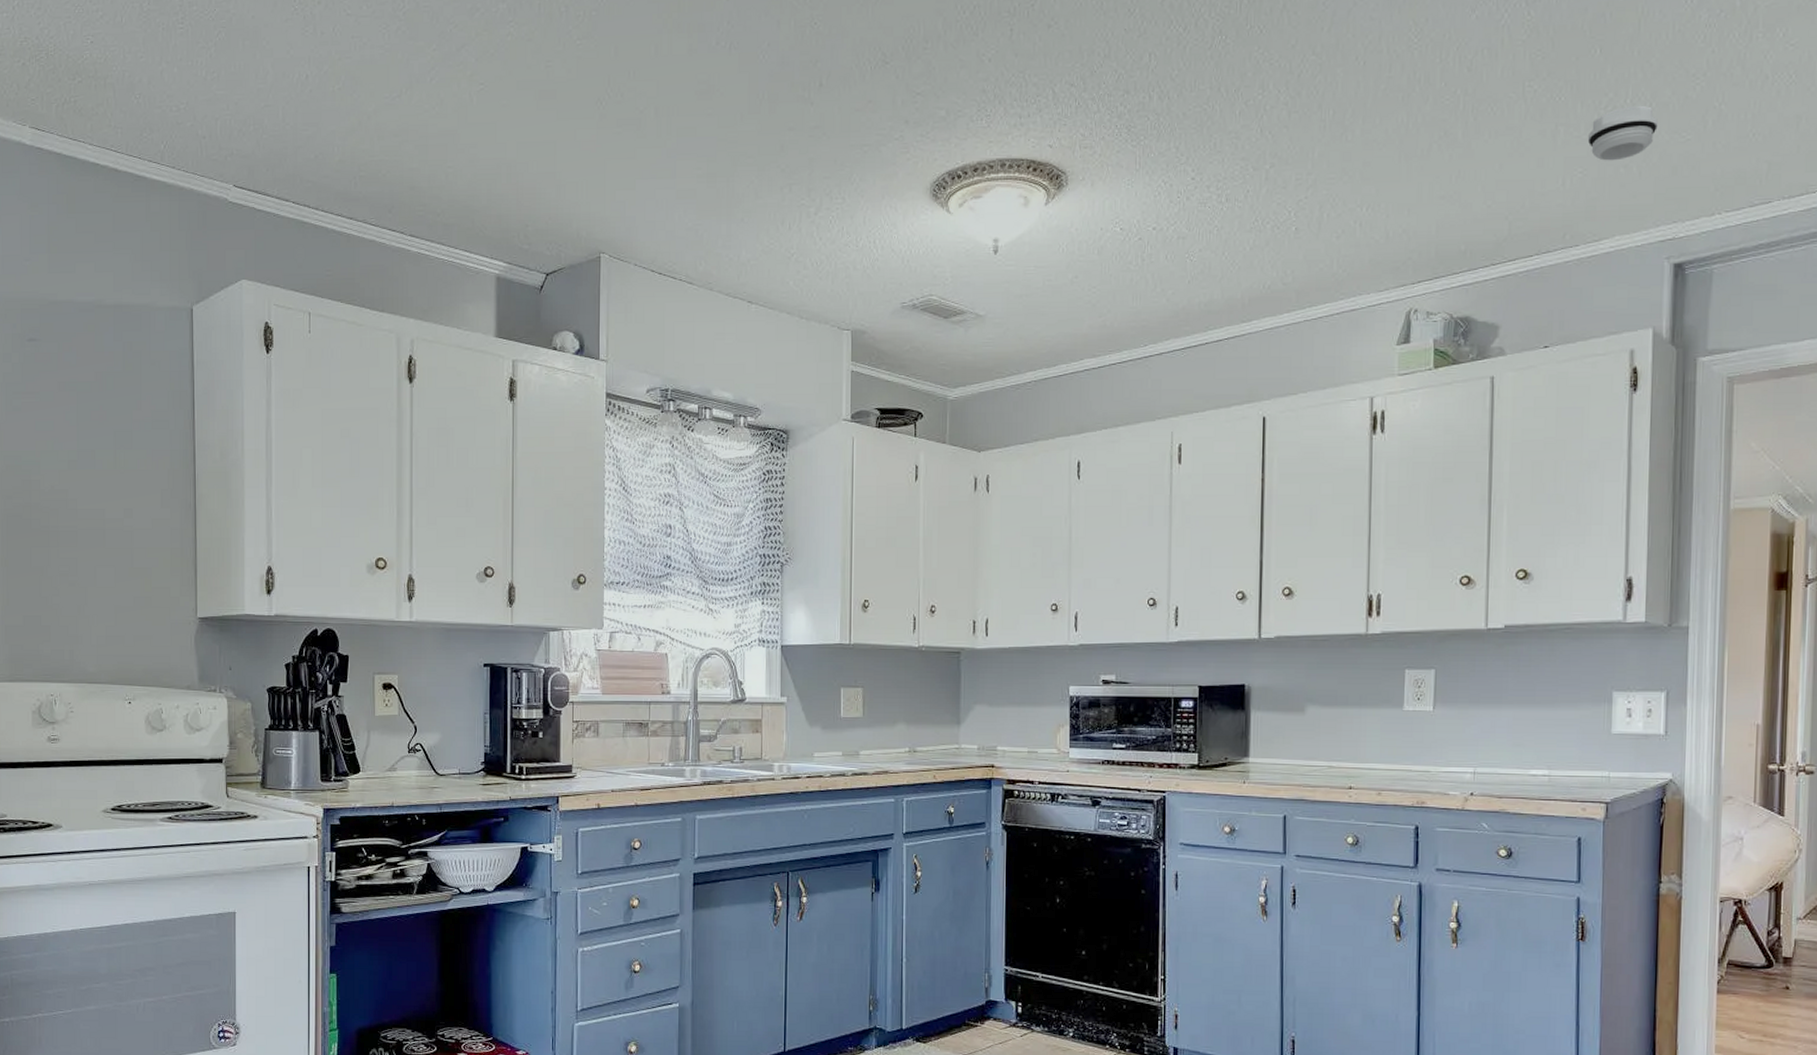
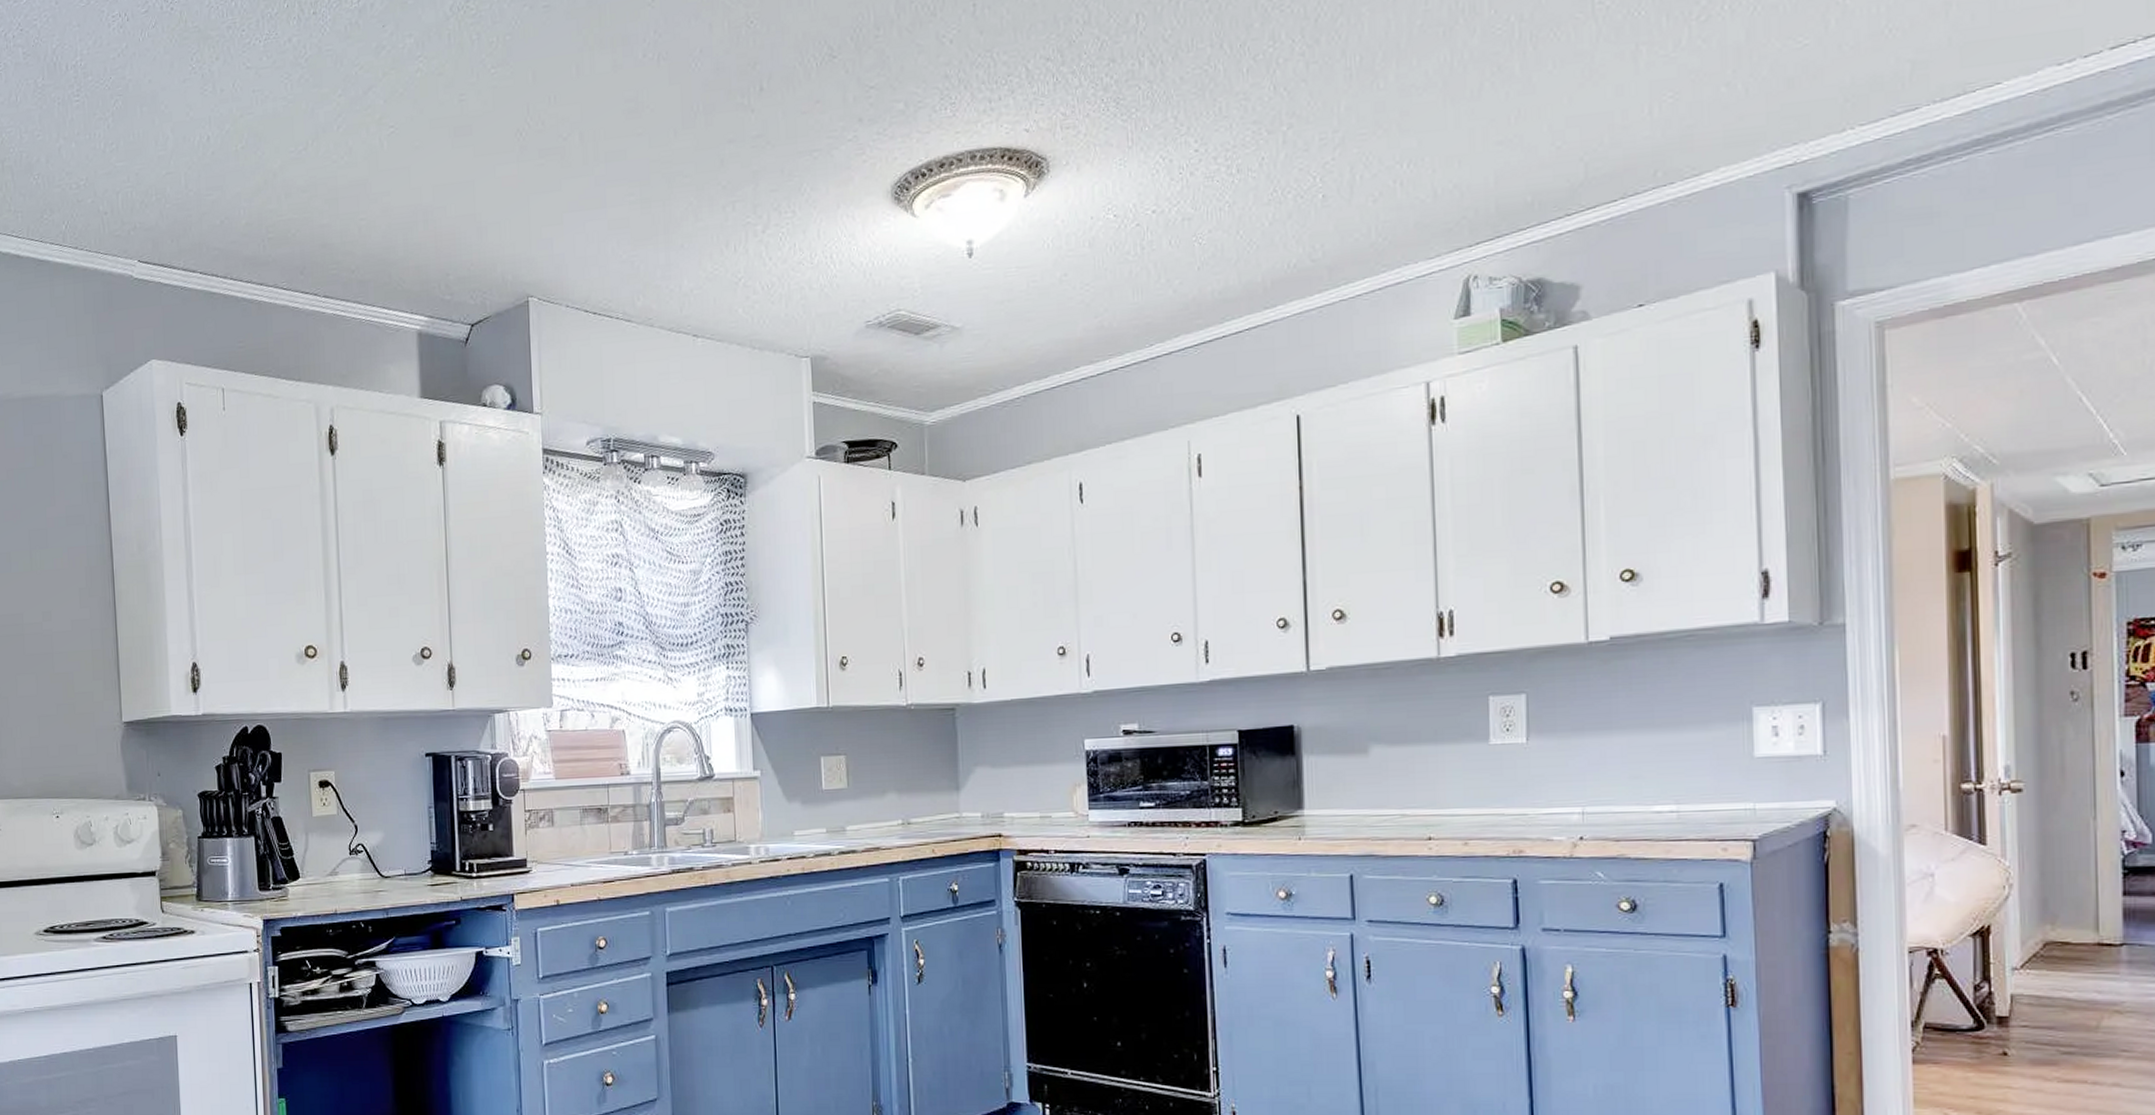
smoke detector: present [1587,105,1658,161] -> none [1677,10,1765,81]

